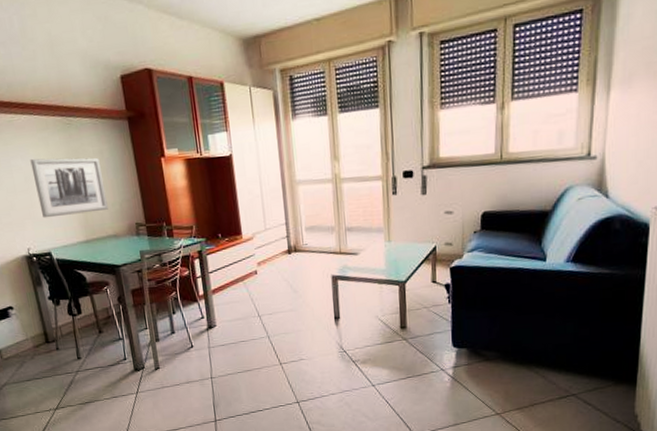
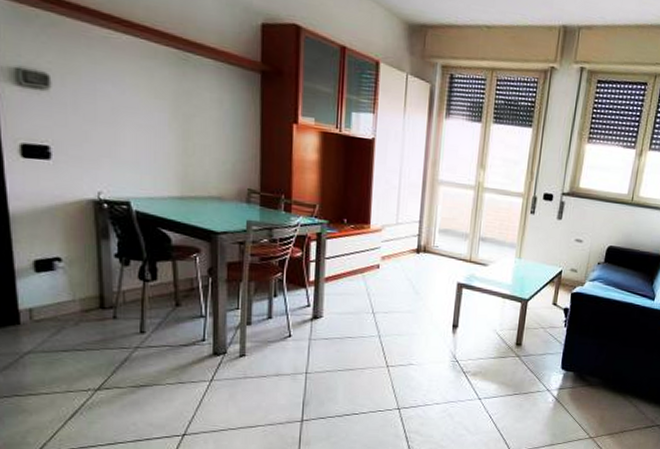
wall art: present [30,157,108,219] -> none [124,87,218,167]

